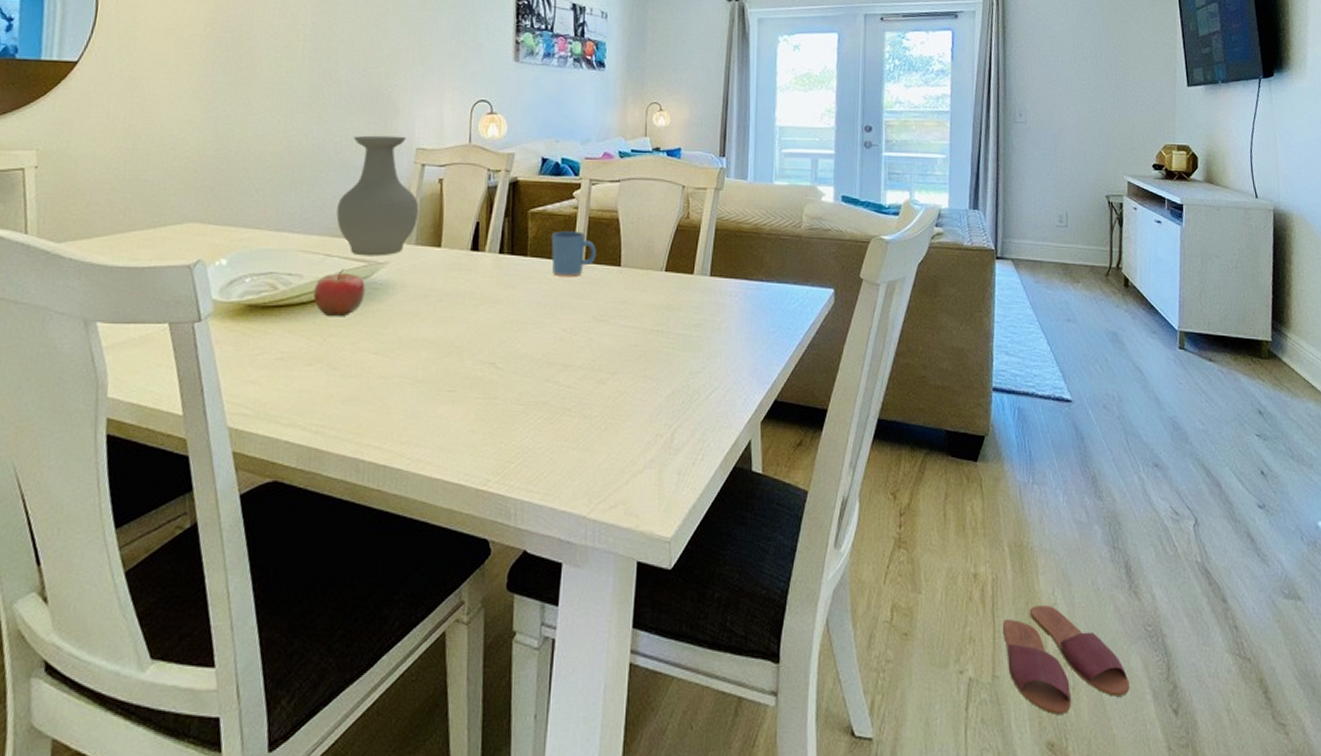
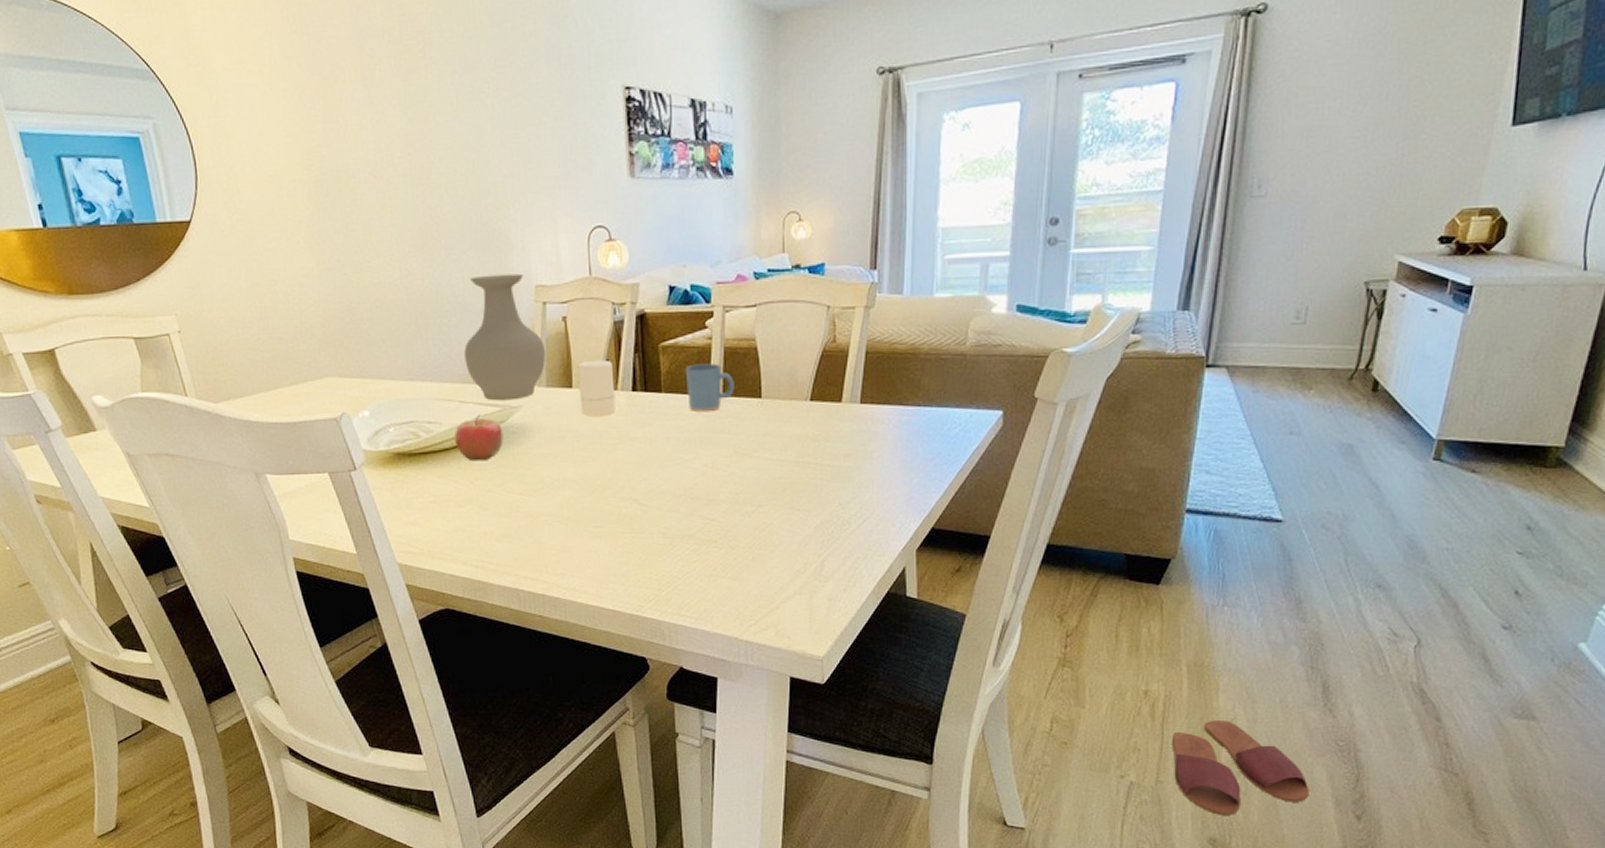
candle: none [446,221,483,276] -> present [578,359,616,416]

